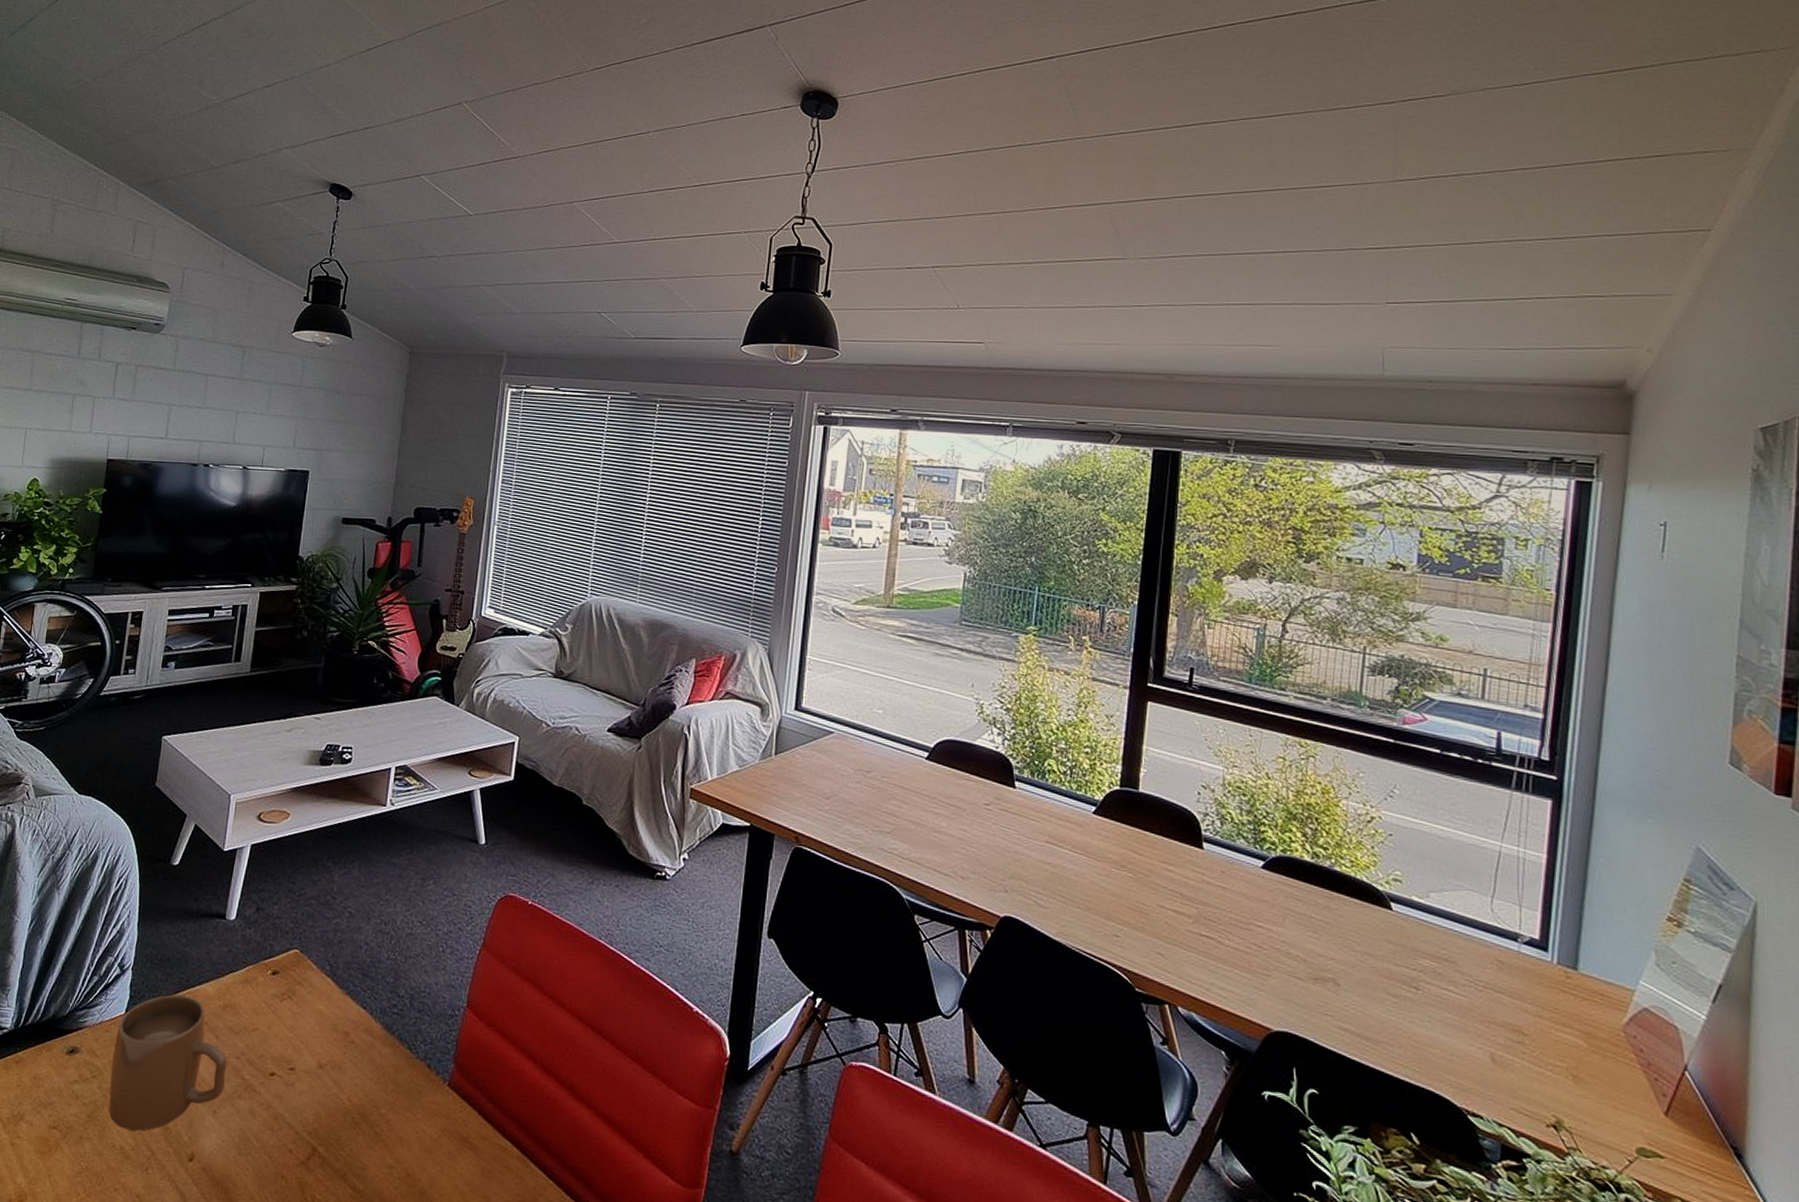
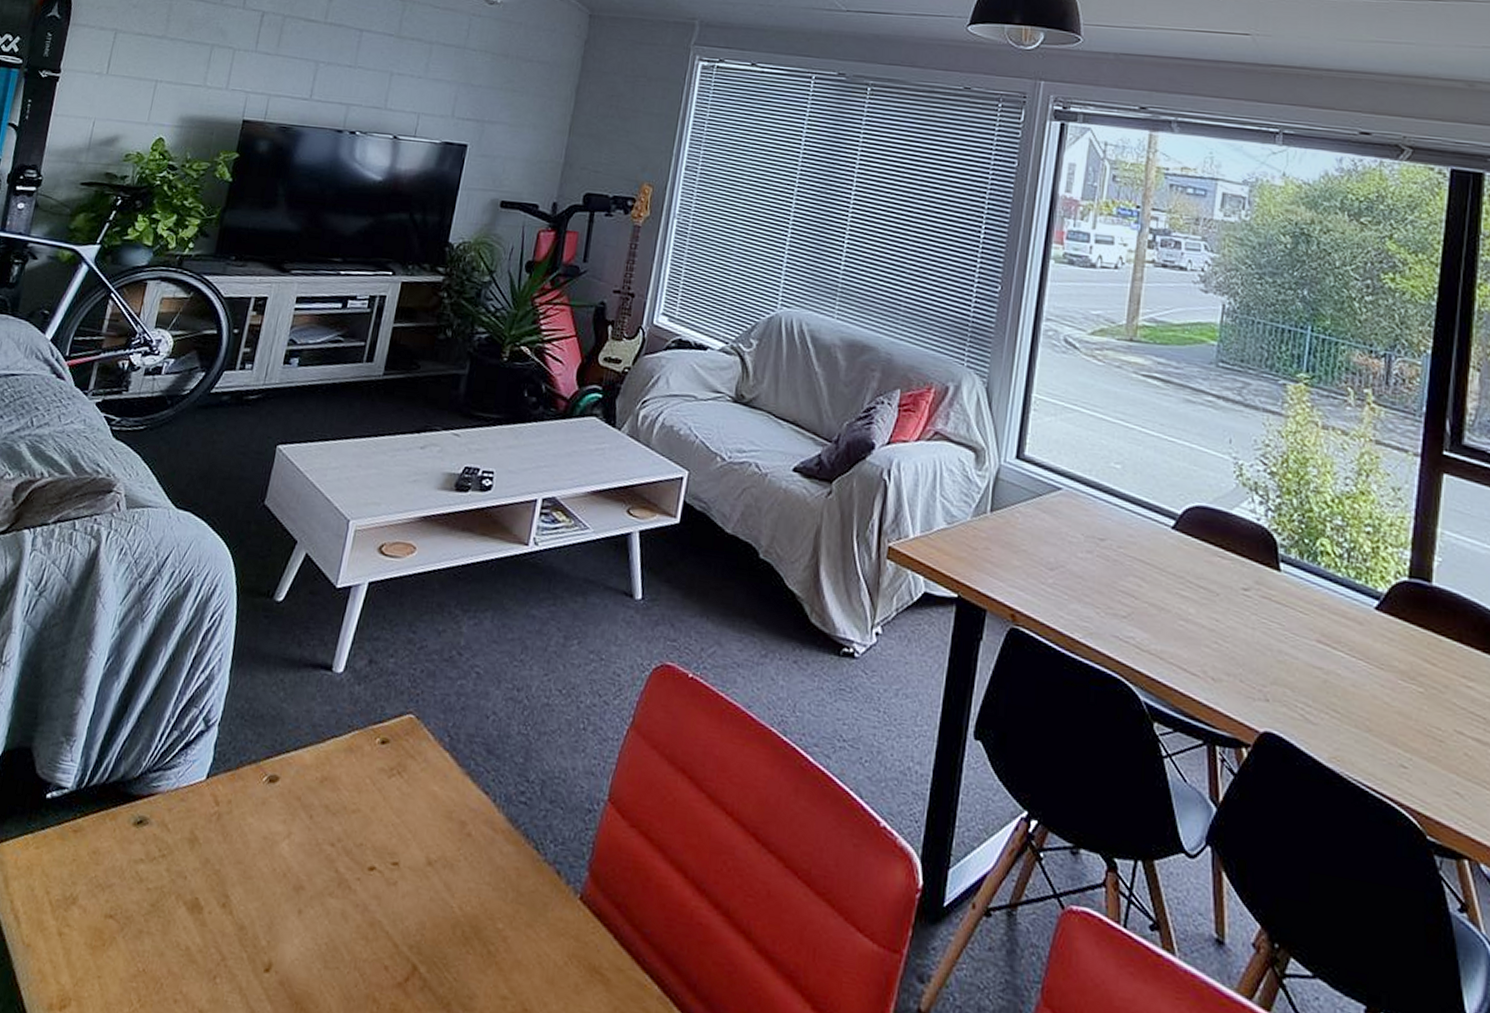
mug: present [109,994,227,1131] -> none [176,759,320,929]

